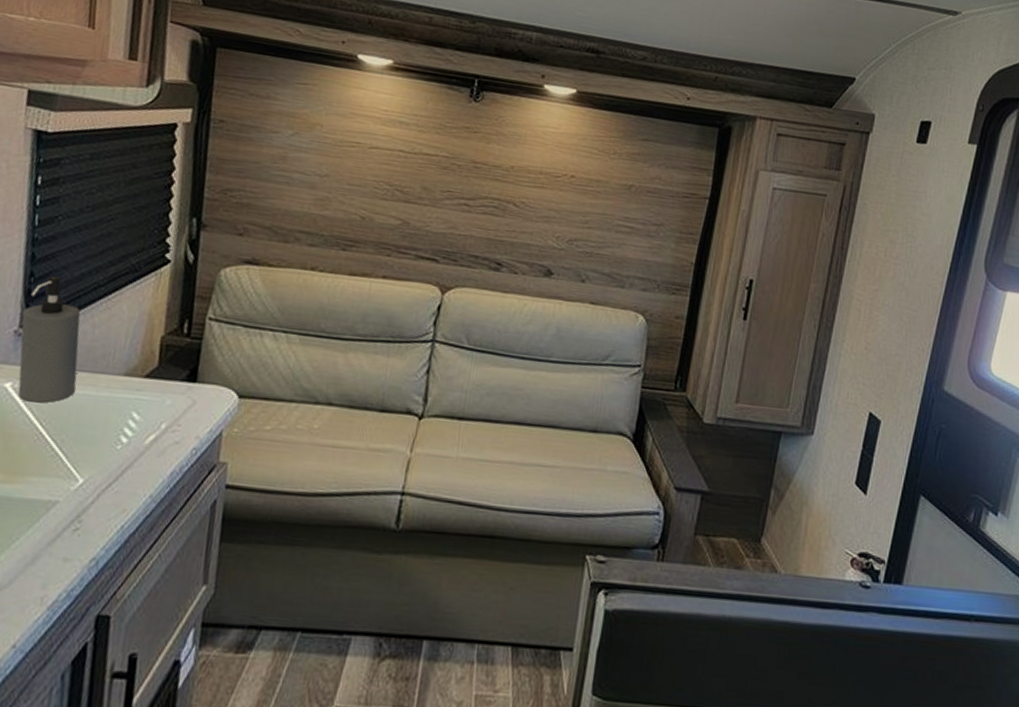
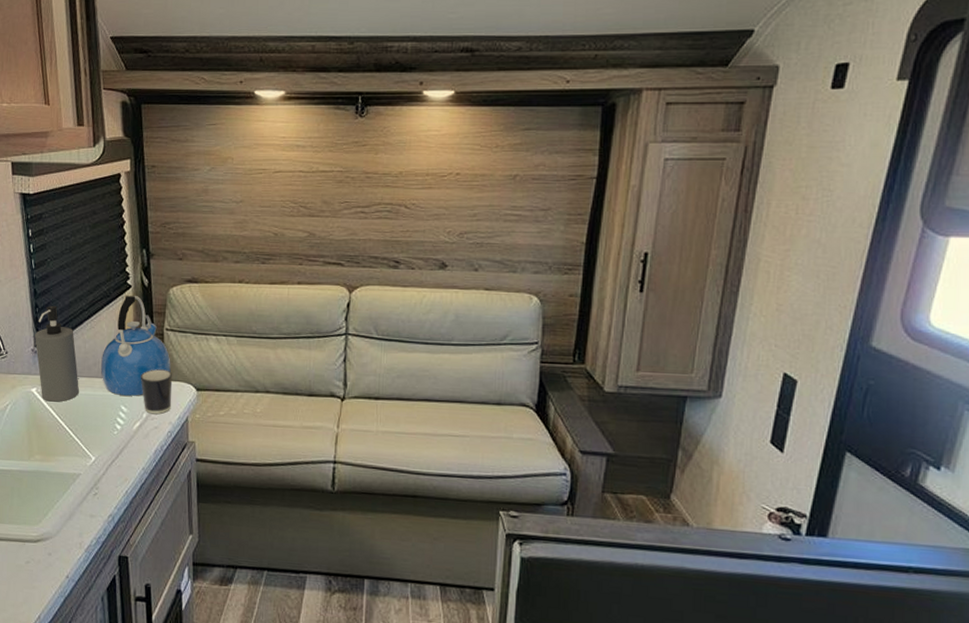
kettle: none [109,272,210,401] -> present [100,295,171,396]
mug: none [164,367,209,426] -> present [140,369,172,415]

